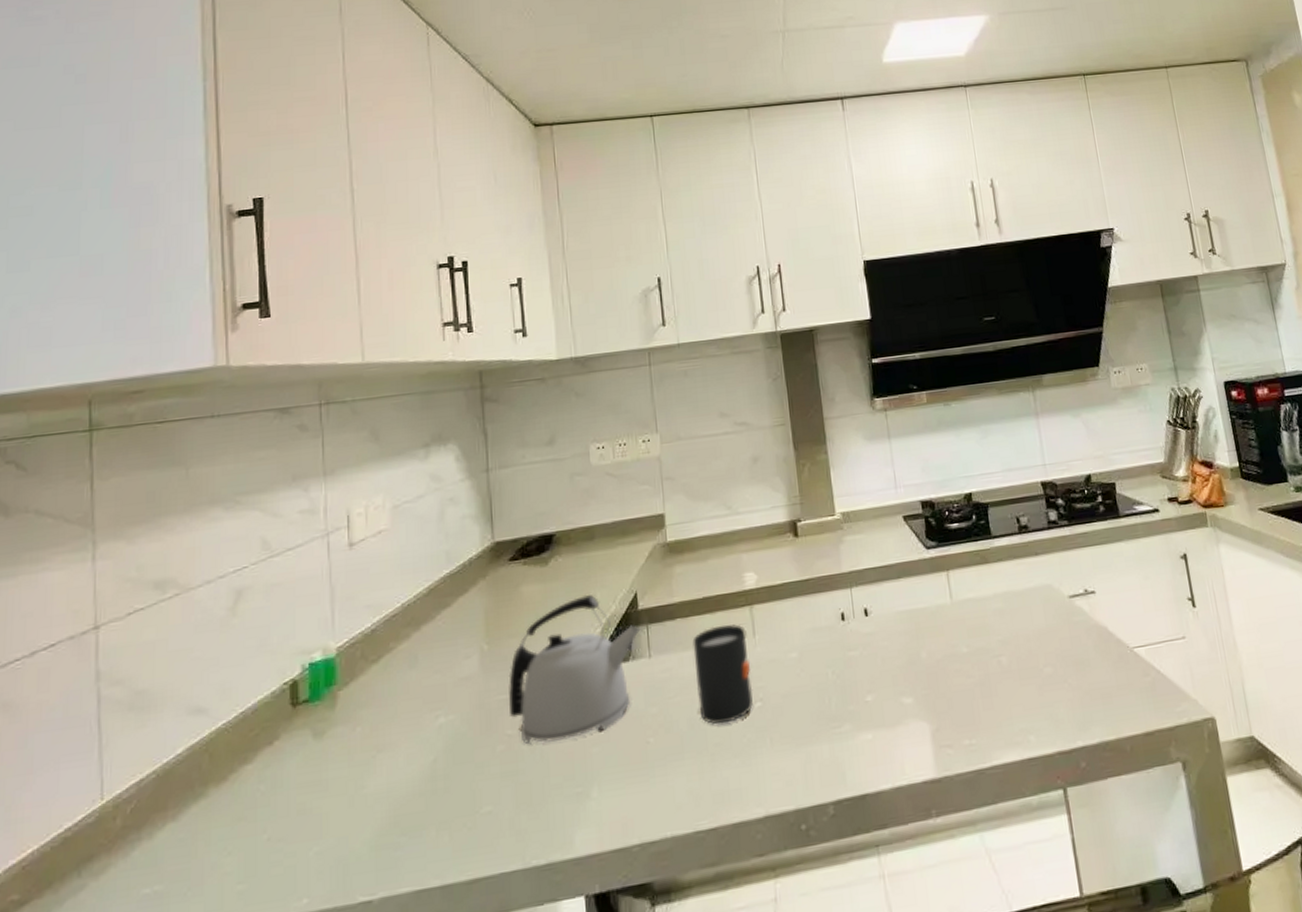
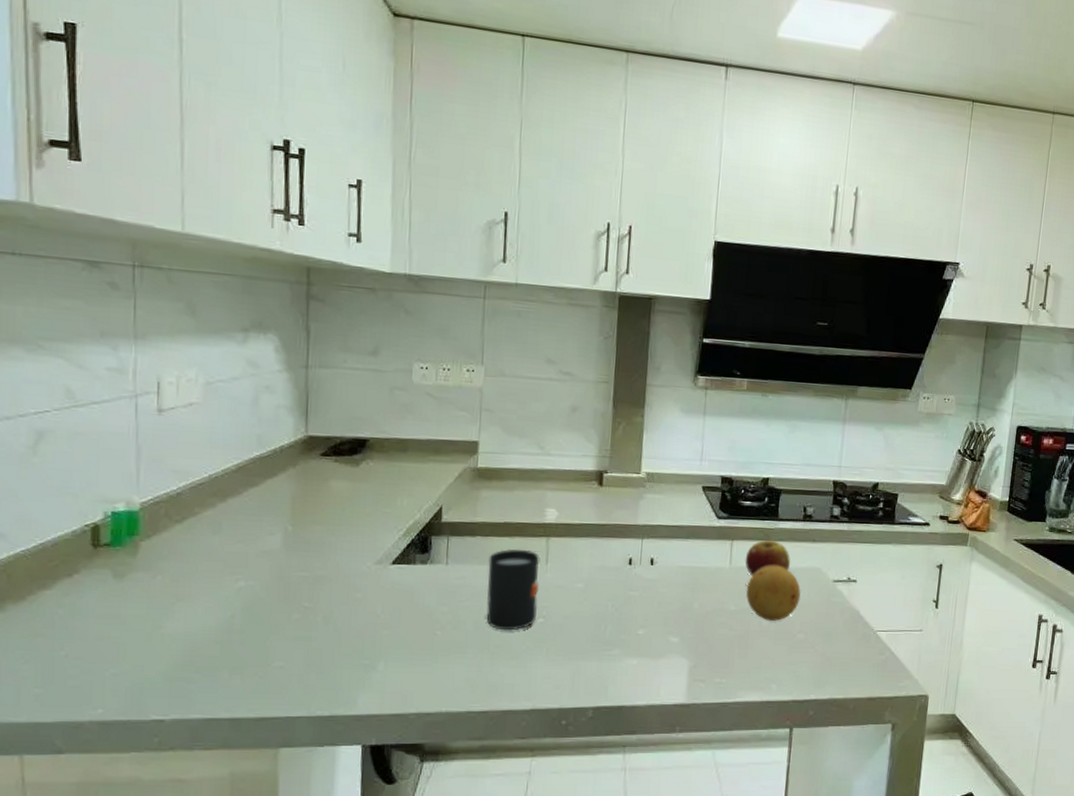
kettle: present [508,594,641,744] -> none [308,499,442,621]
fruit: none [966,562,1018,609] -> present [745,540,791,576]
fruit: none [975,590,1038,658] -> present [746,565,801,621]

